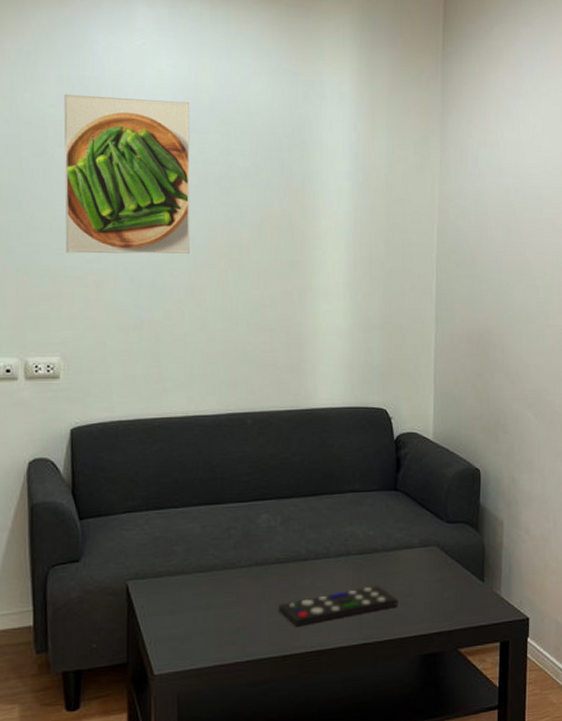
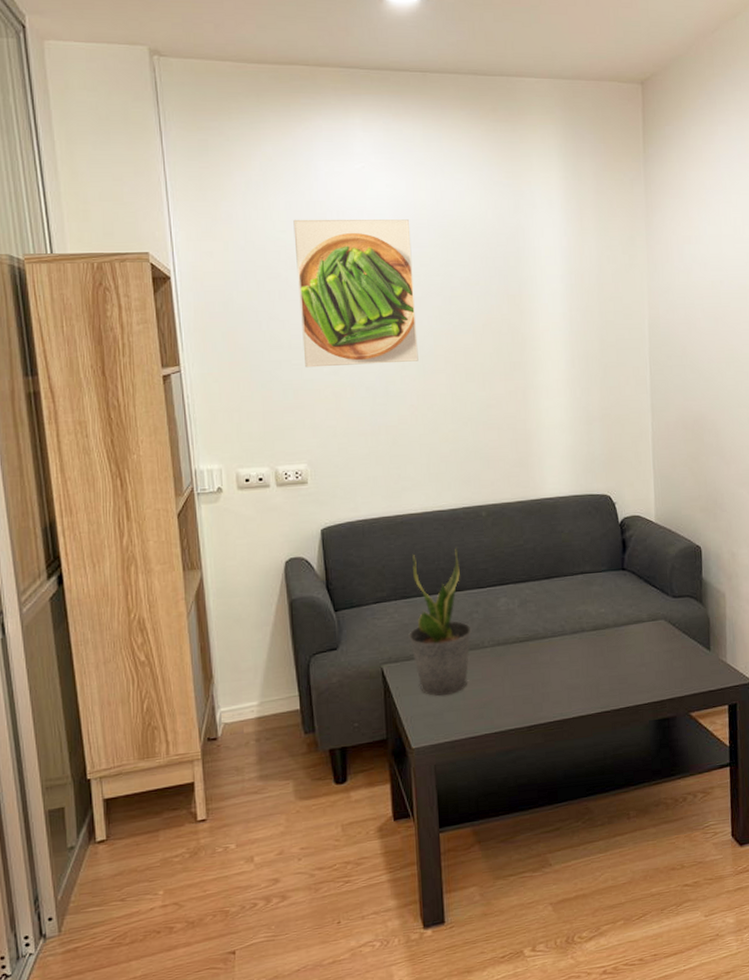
potted plant: none [157,456,228,619] -> present [407,547,472,697]
remote control: present [279,585,398,628] -> none [521,658,632,700]

